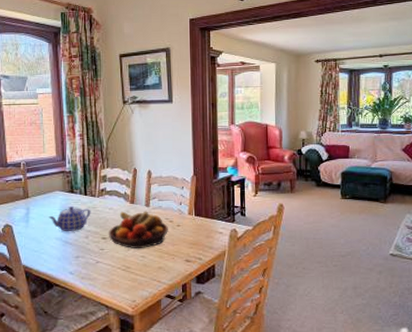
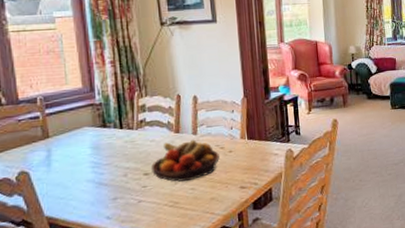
teapot: present [48,205,91,232] -> none [76,141,129,172]

